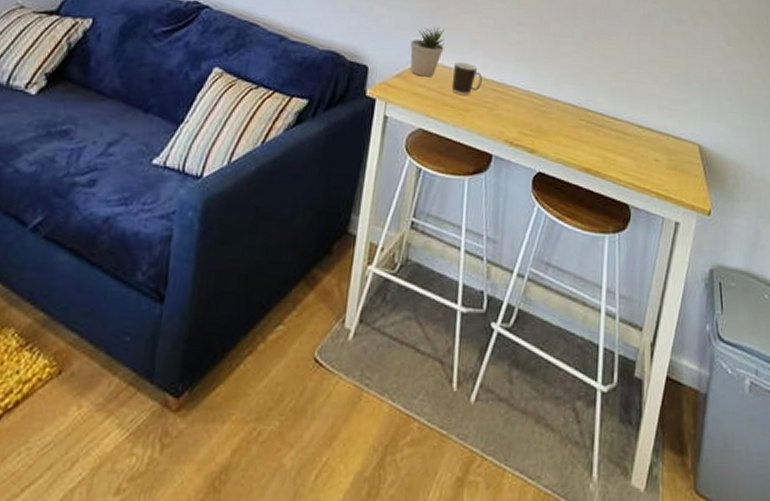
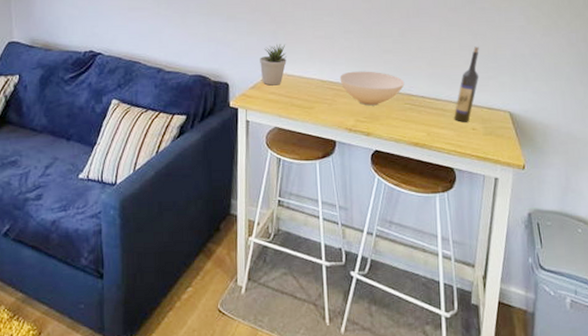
mug: present [451,62,482,96] -> none [296,70,321,97]
bowl: none [505,72,582,118] -> present [339,71,405,106]
wine bottle: none [635,63,671,151] -> present [454,46,479,122]

